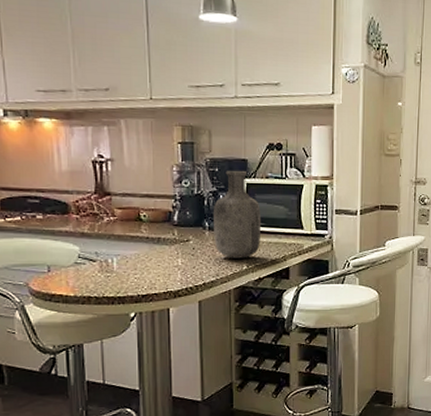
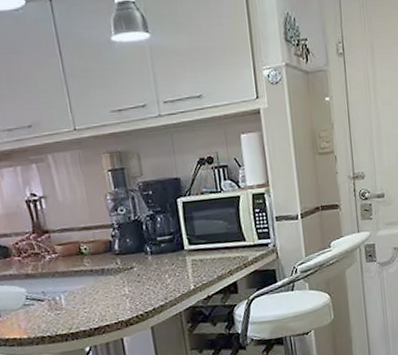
vase: present [214,170,262,258] -> none [152,189,205,280]

